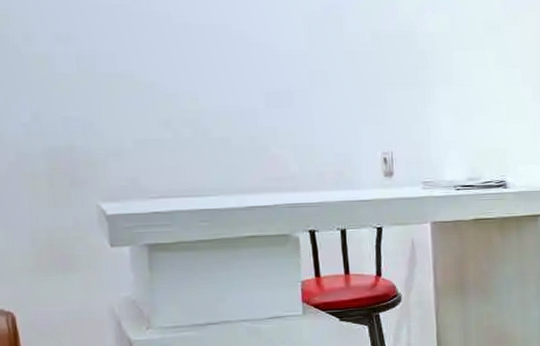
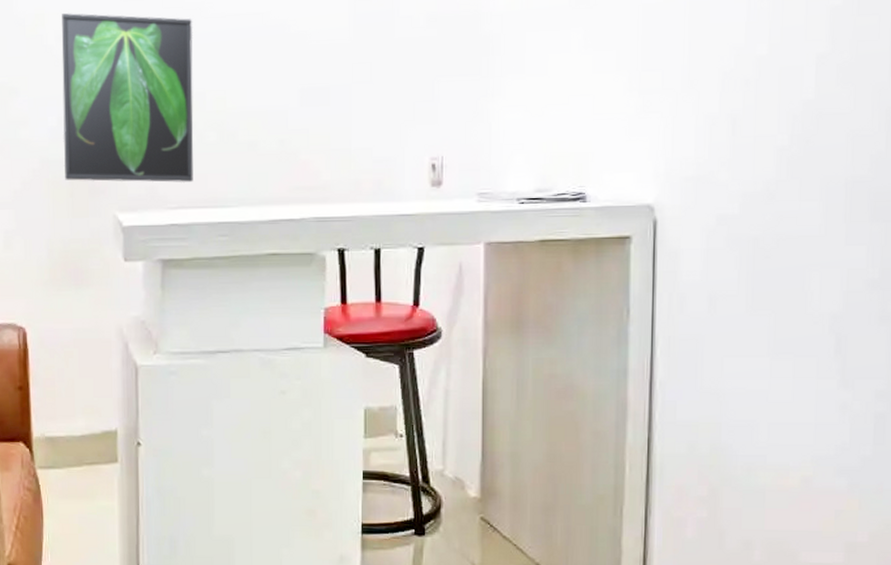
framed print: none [27,15,173,175] -> present [62,13,194,183]

